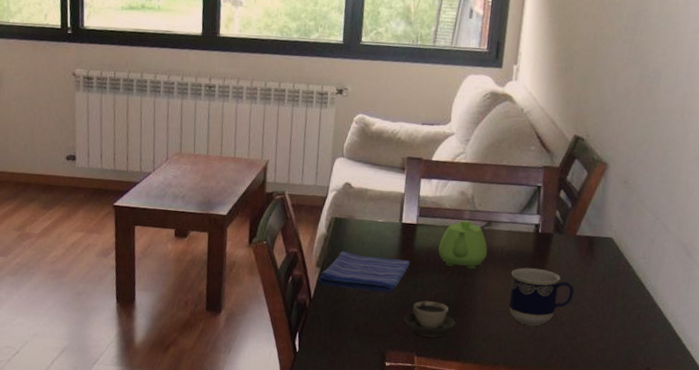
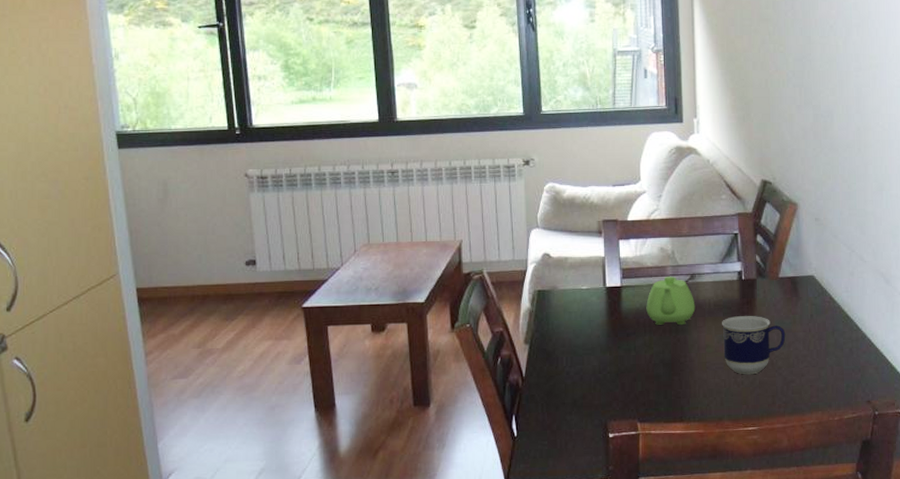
dish towel: present [318,250,410,293] -> none [528,323,620,362]
cup: present [403,301,456,338] -> none [621,363,674,401]

